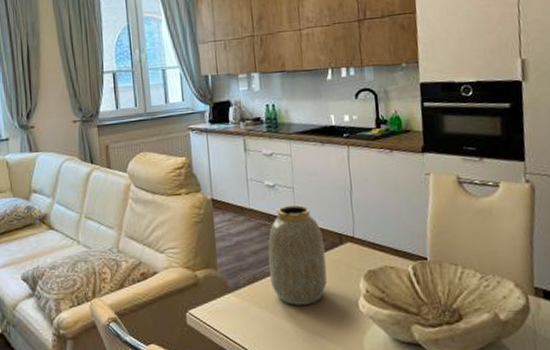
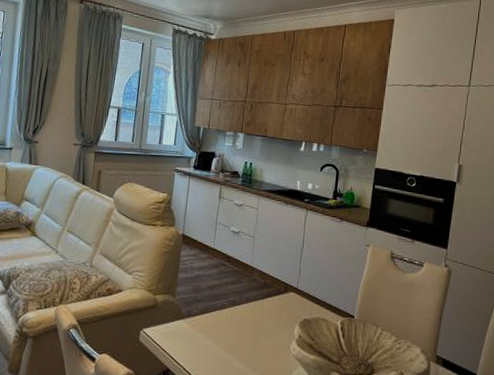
vase: present [268,204,327,305] -> none [219,251,272,341]

